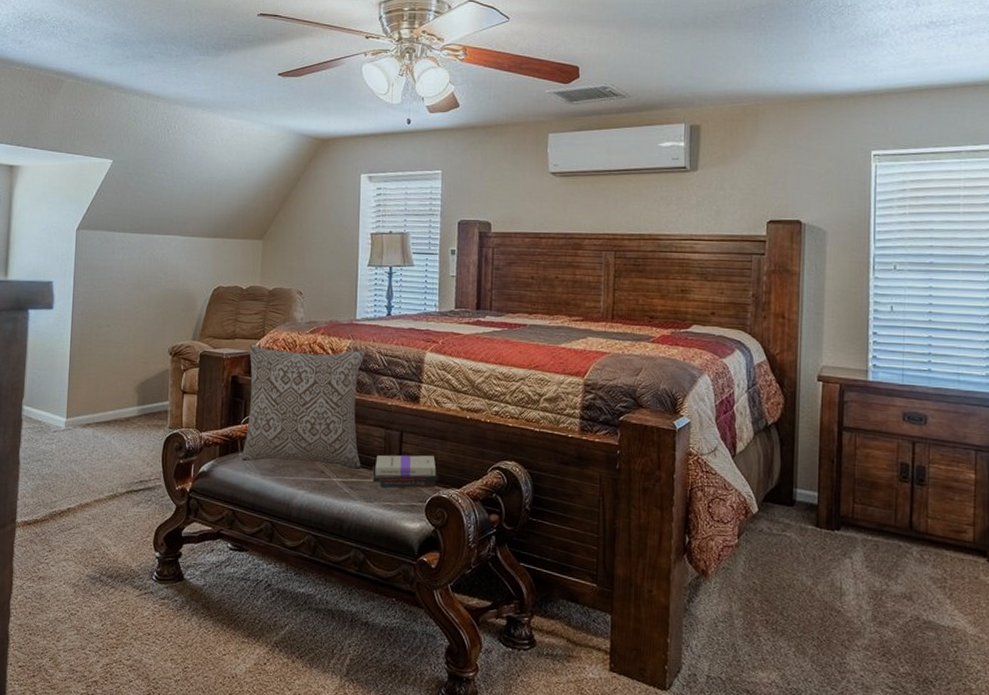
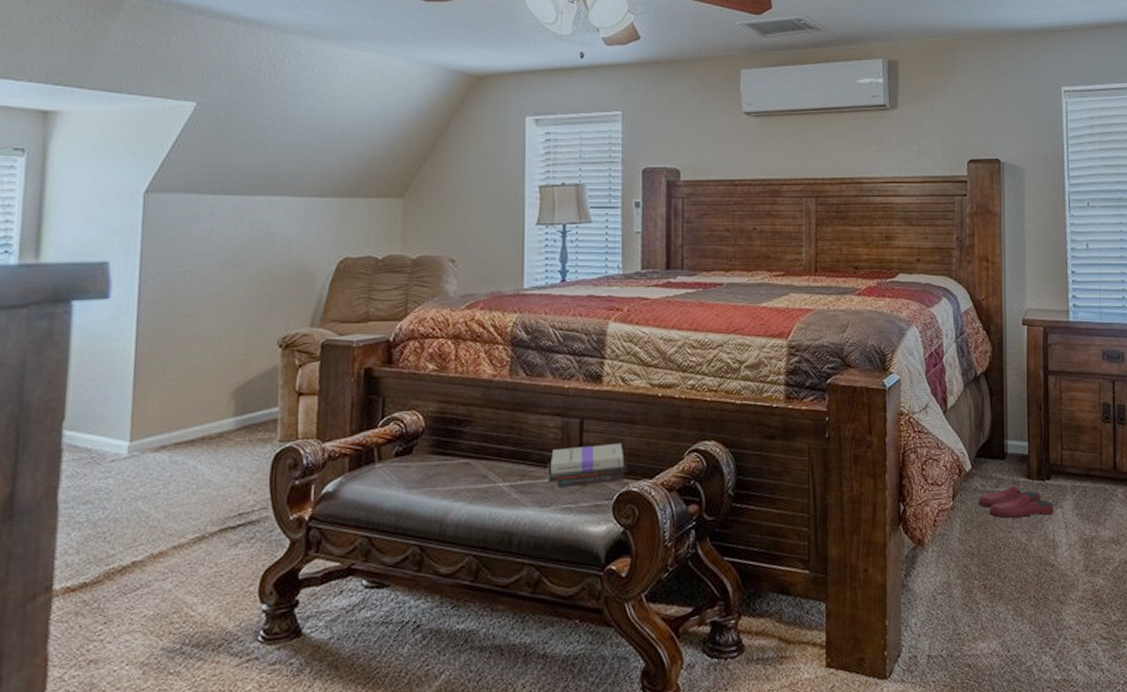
pillow: present [241,344,365,470] -> none [378,325,535,474]
slippers: none [764,532,843,564] -> present [979,486,1054,518]

